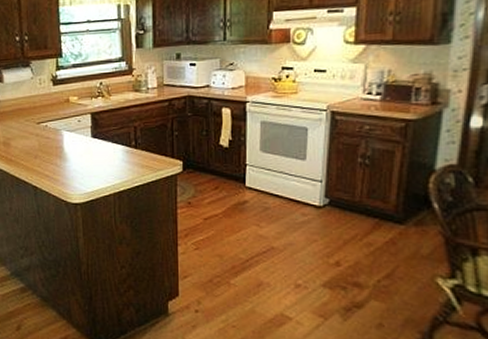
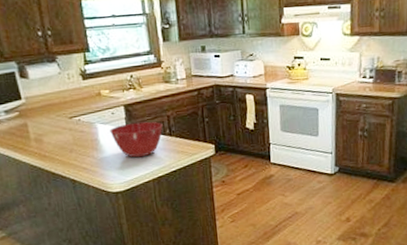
mixing bowl: none [74,131,129,169] -> present [109,121,163,158]

